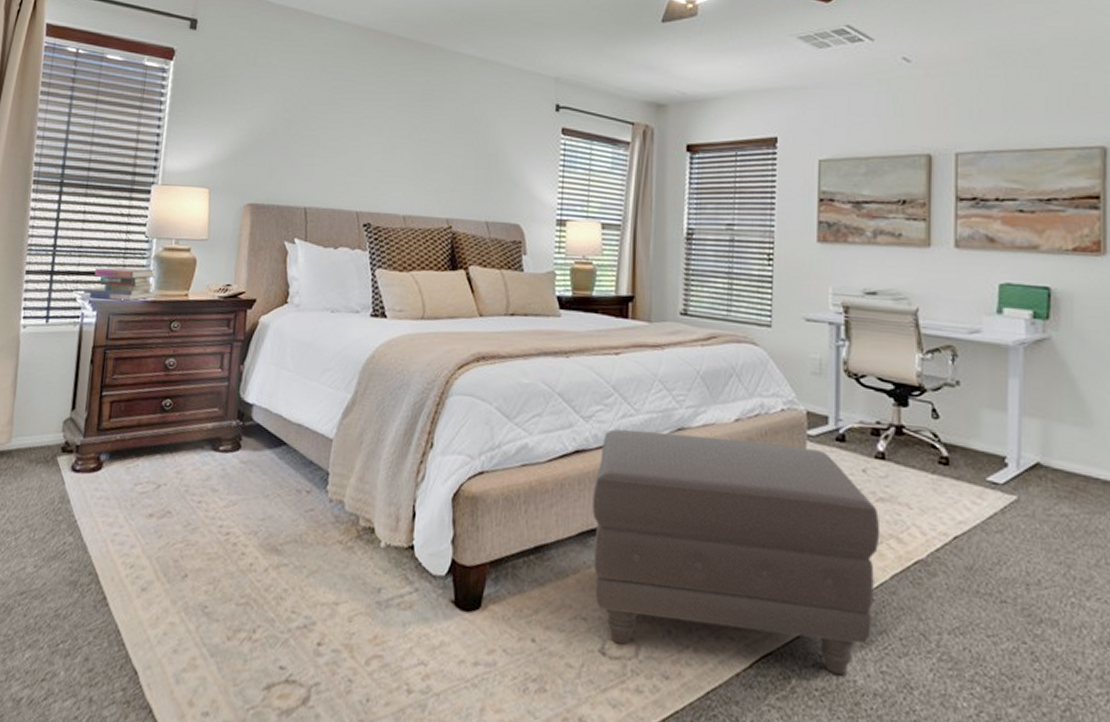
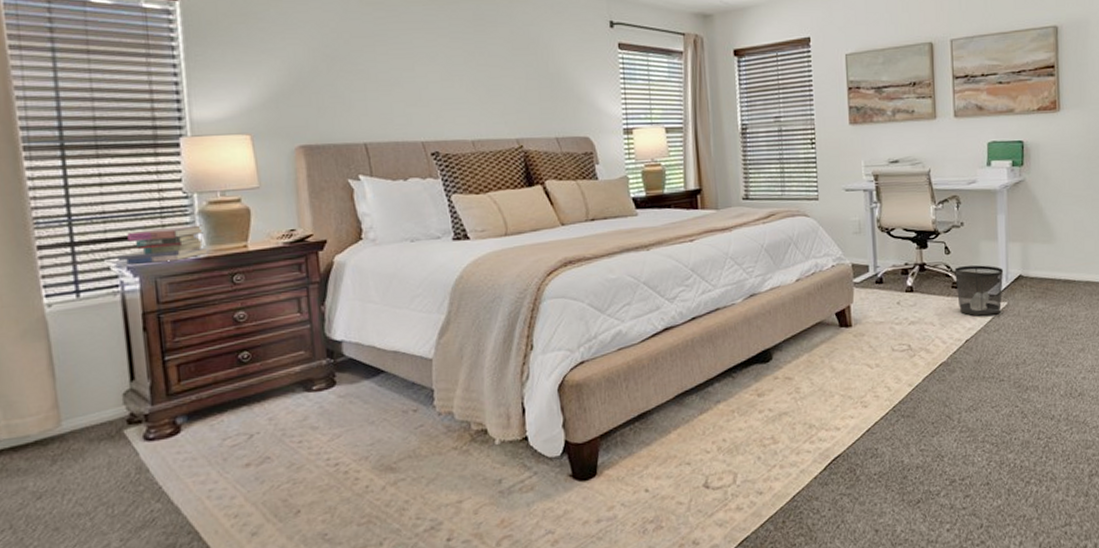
ottoman: present [592,429,881,676] -> none [684,293,914,477]
waste bin: none [944,437,1014,510] -> present [954,265,1004,316]

